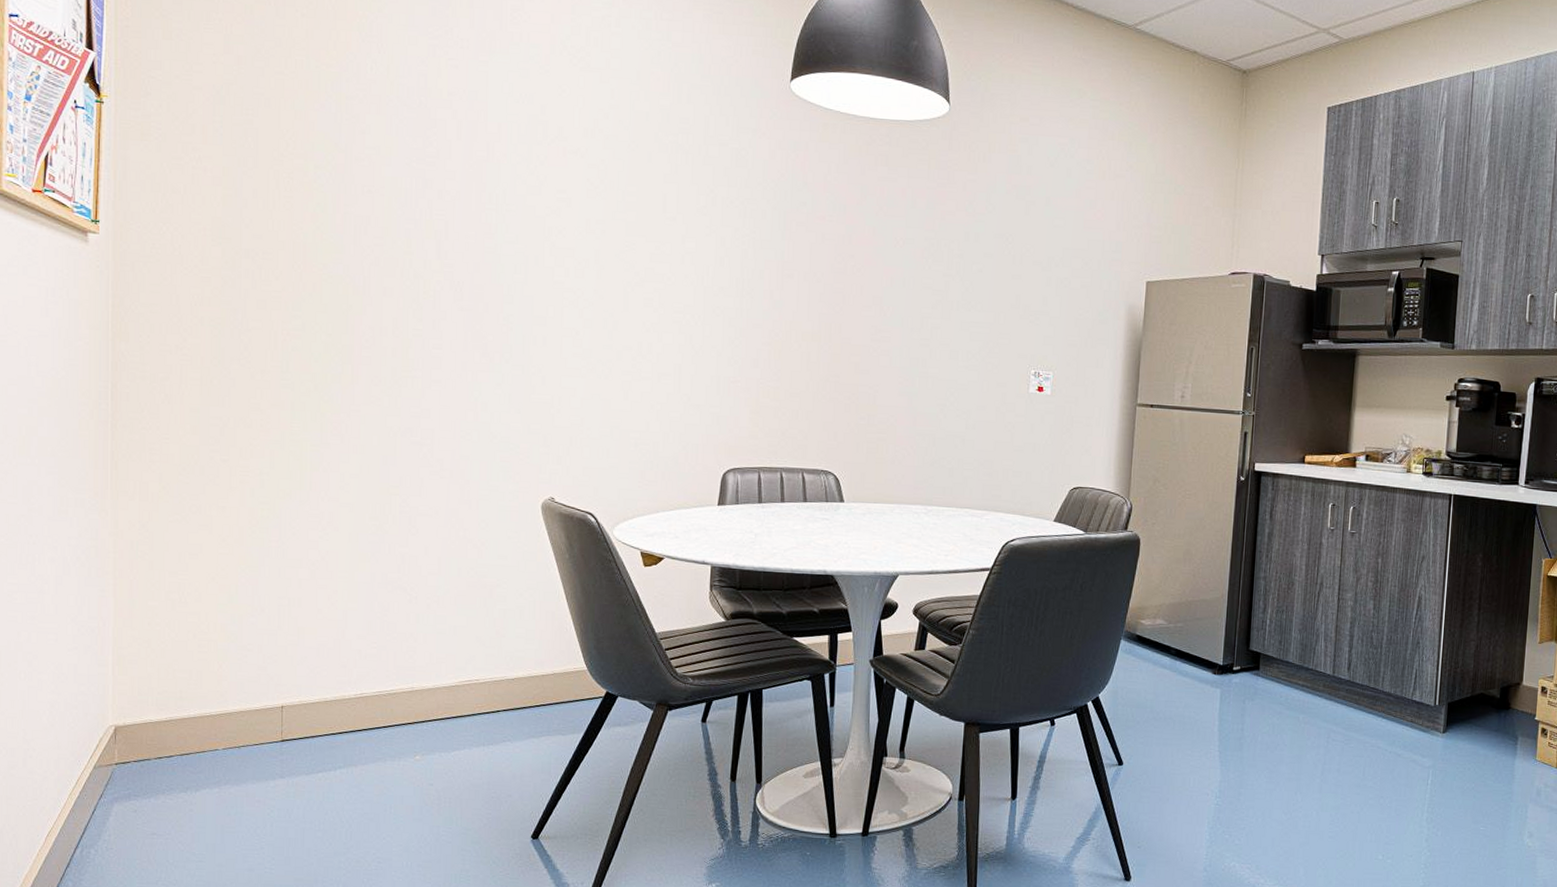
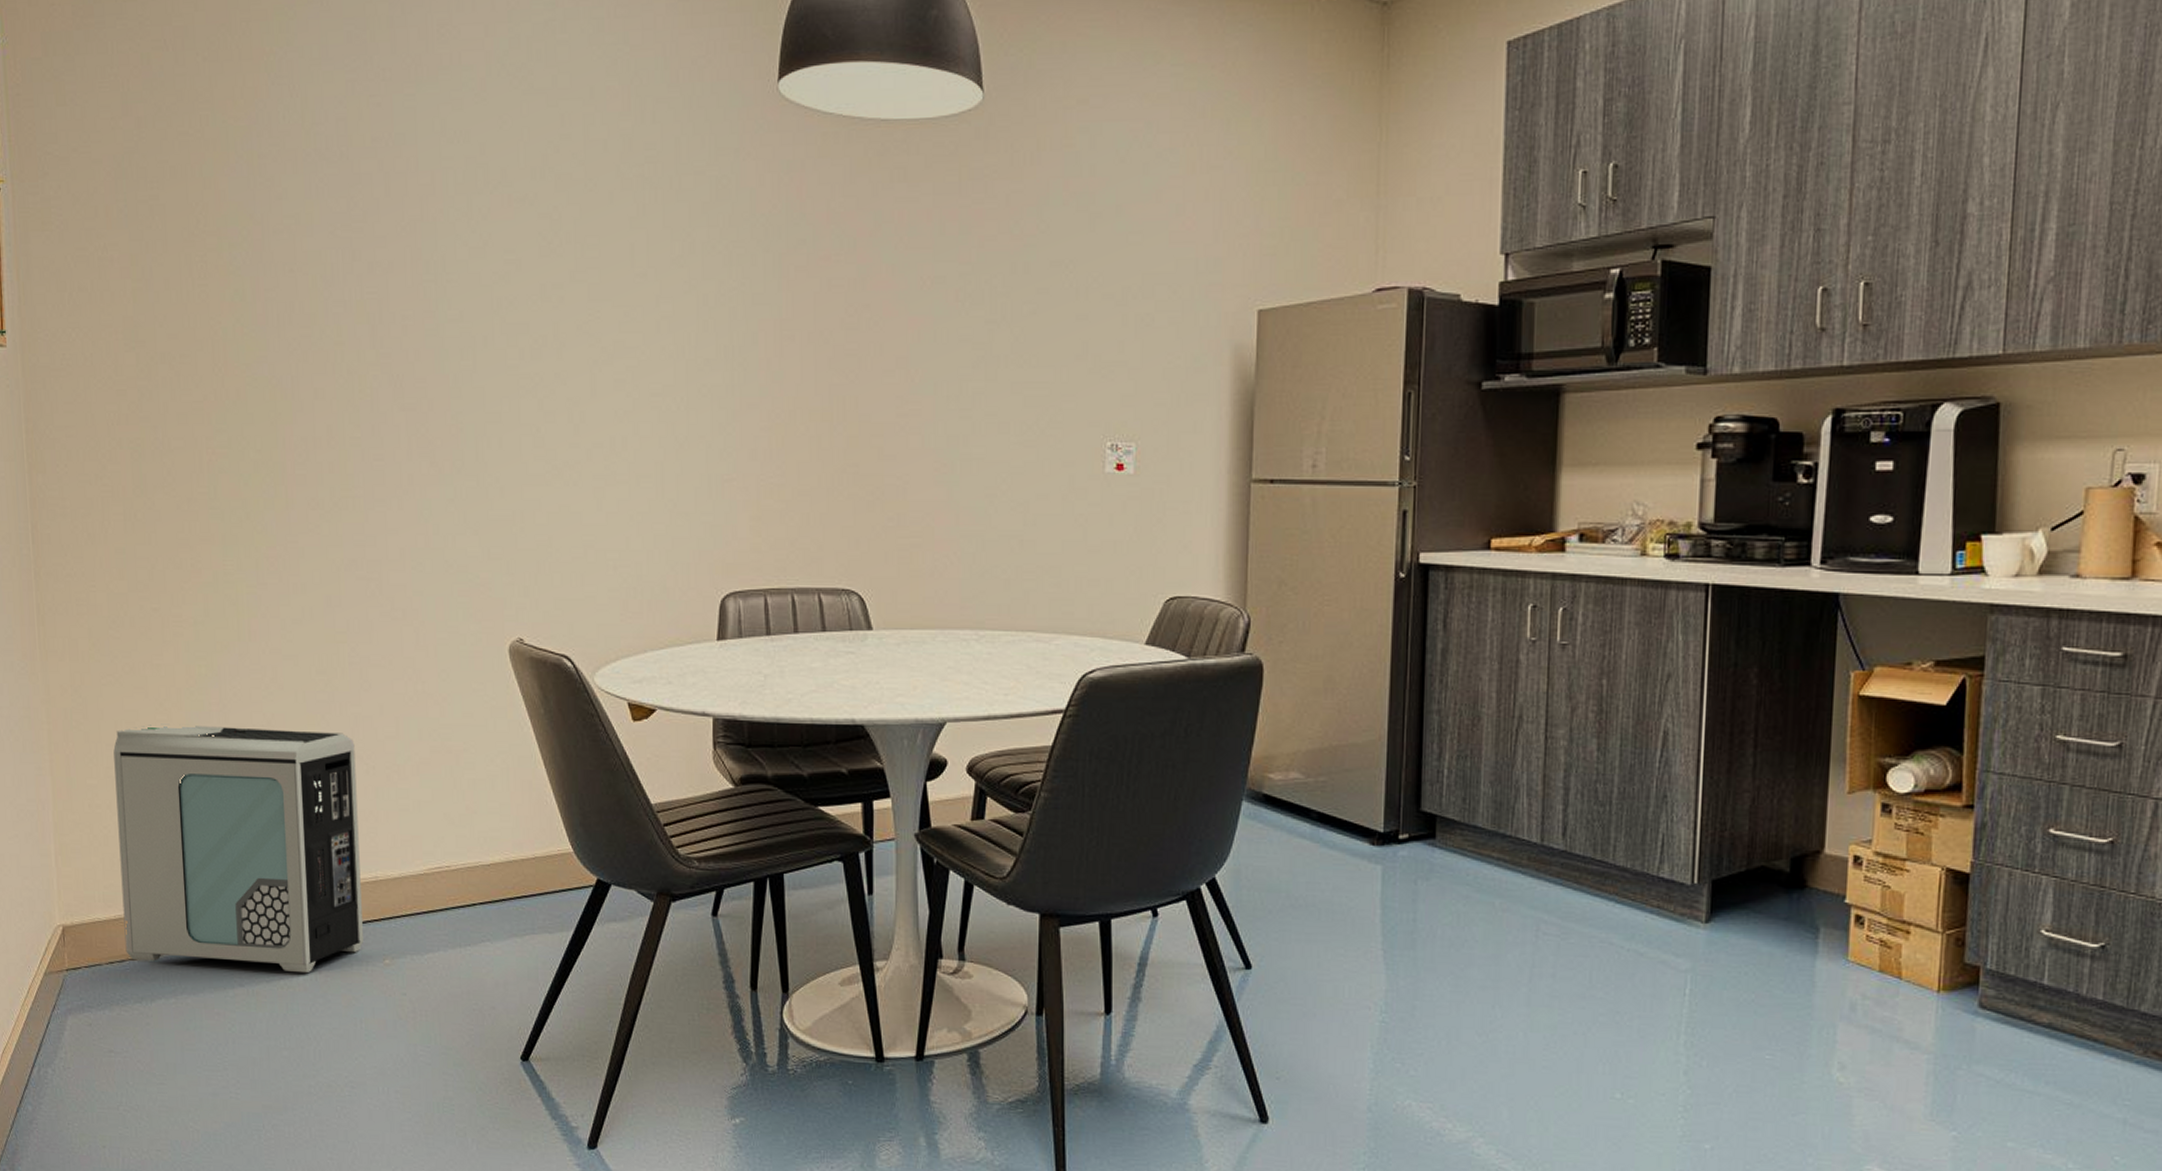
air purifier: none [174,556,400,767] -> present [113,723,363,974]

